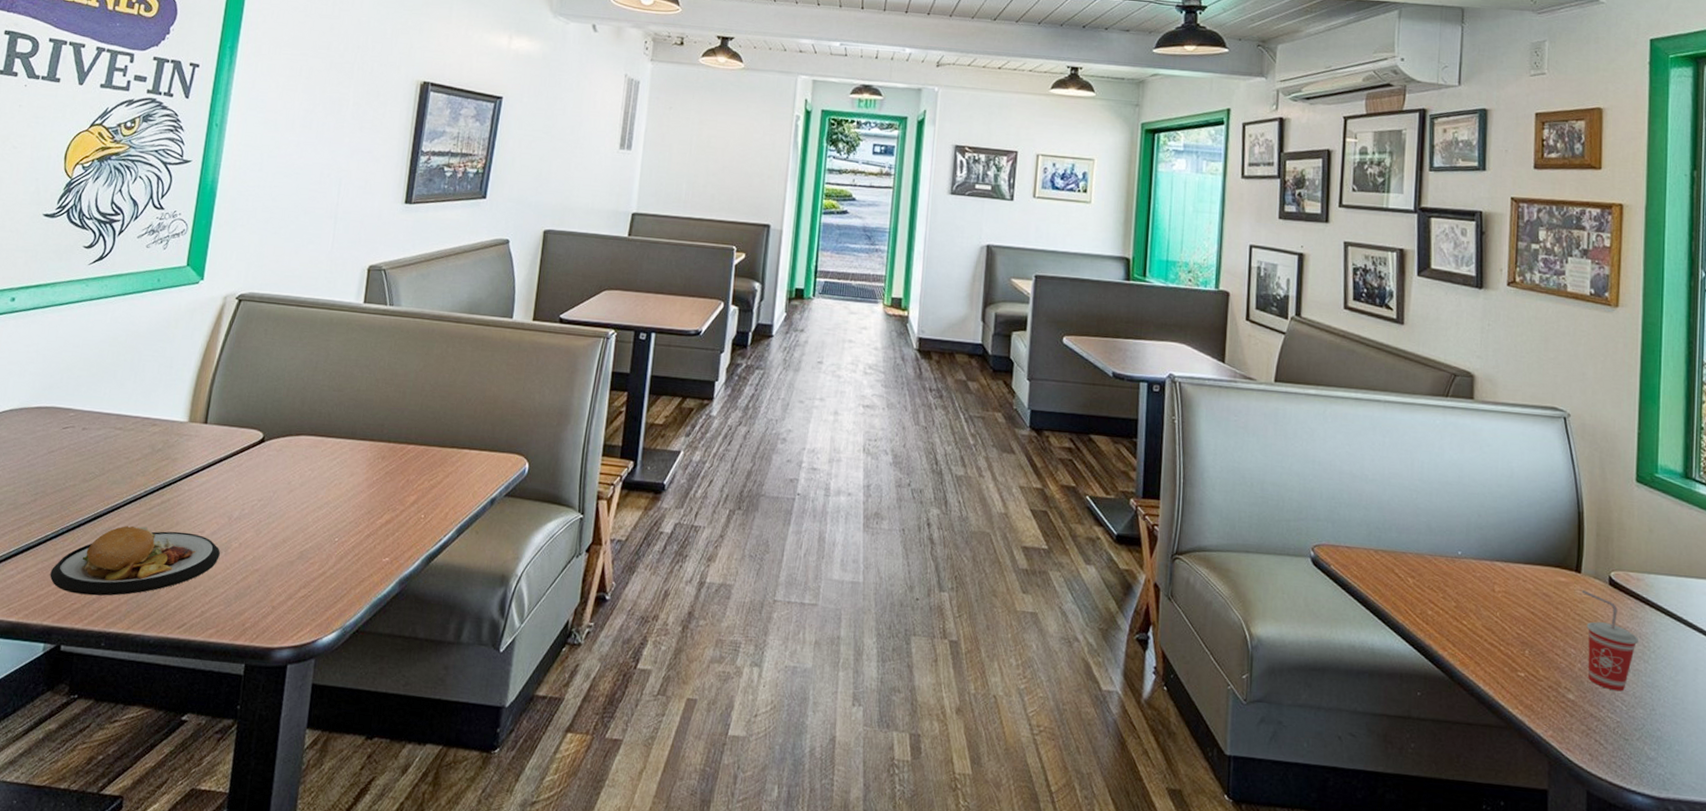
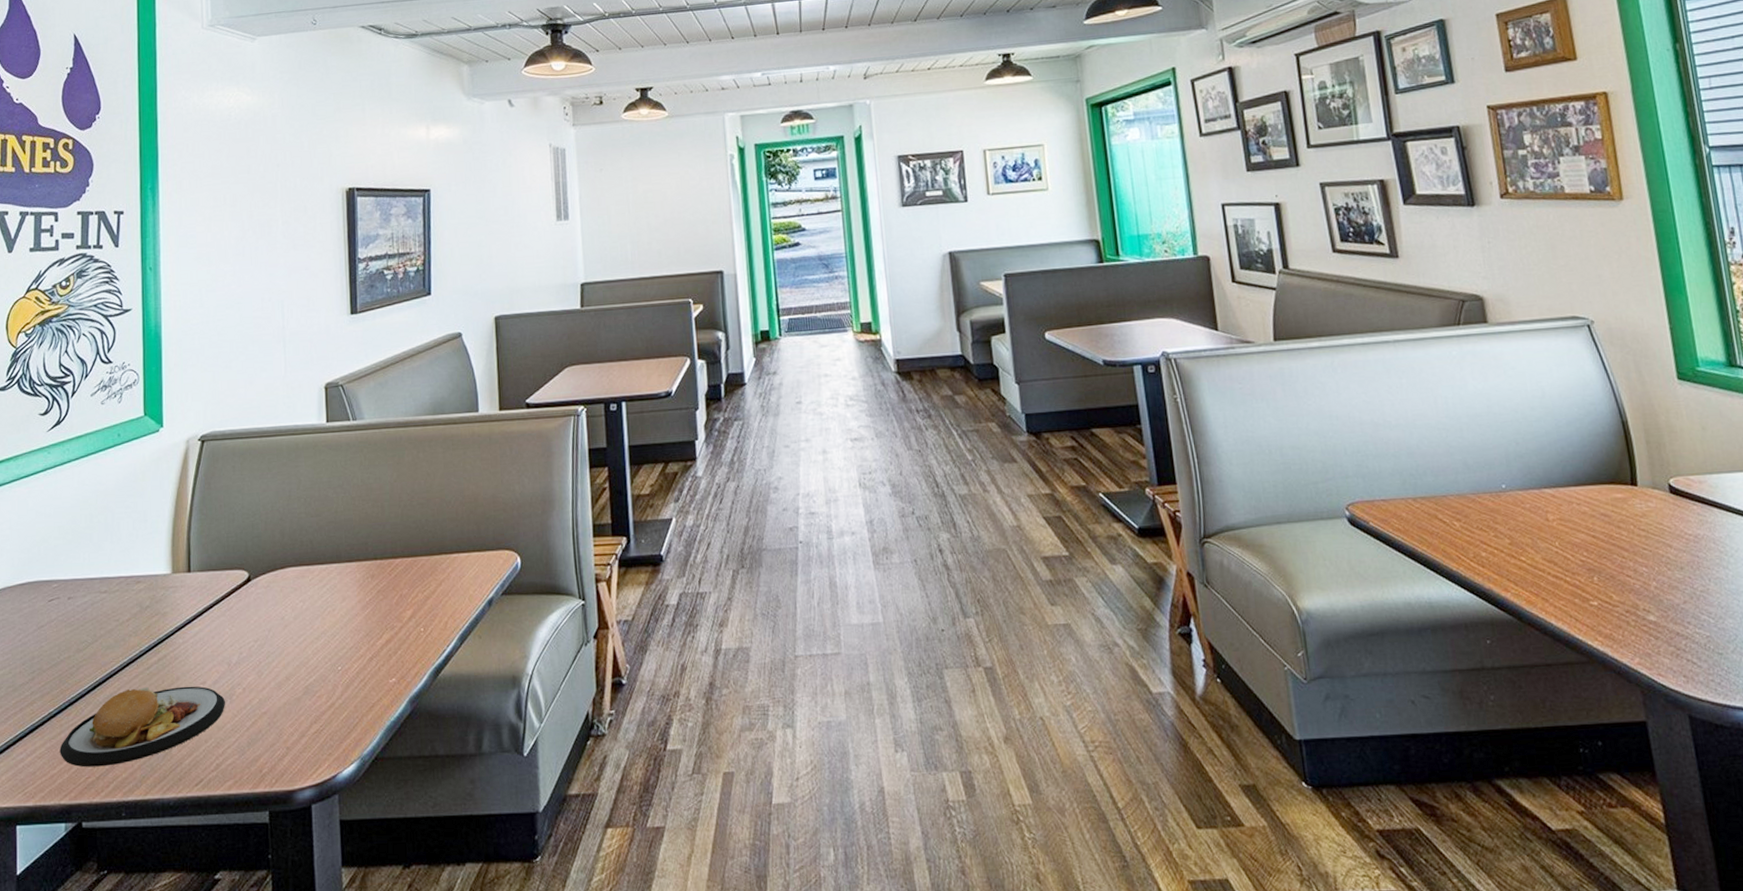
beverage cup: present [1581,590,1639,692] -> none [1641,503,1714,604]

